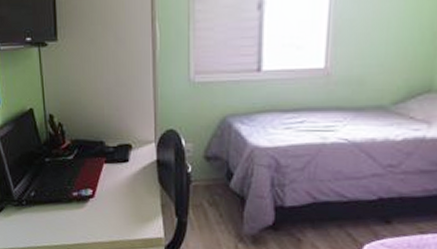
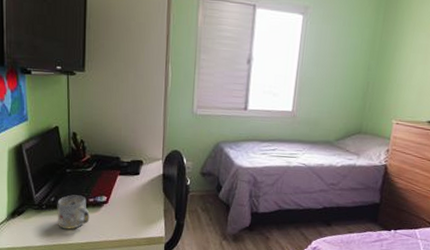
mug: none [37,188,75,229] -> present [57,195,90,229]

